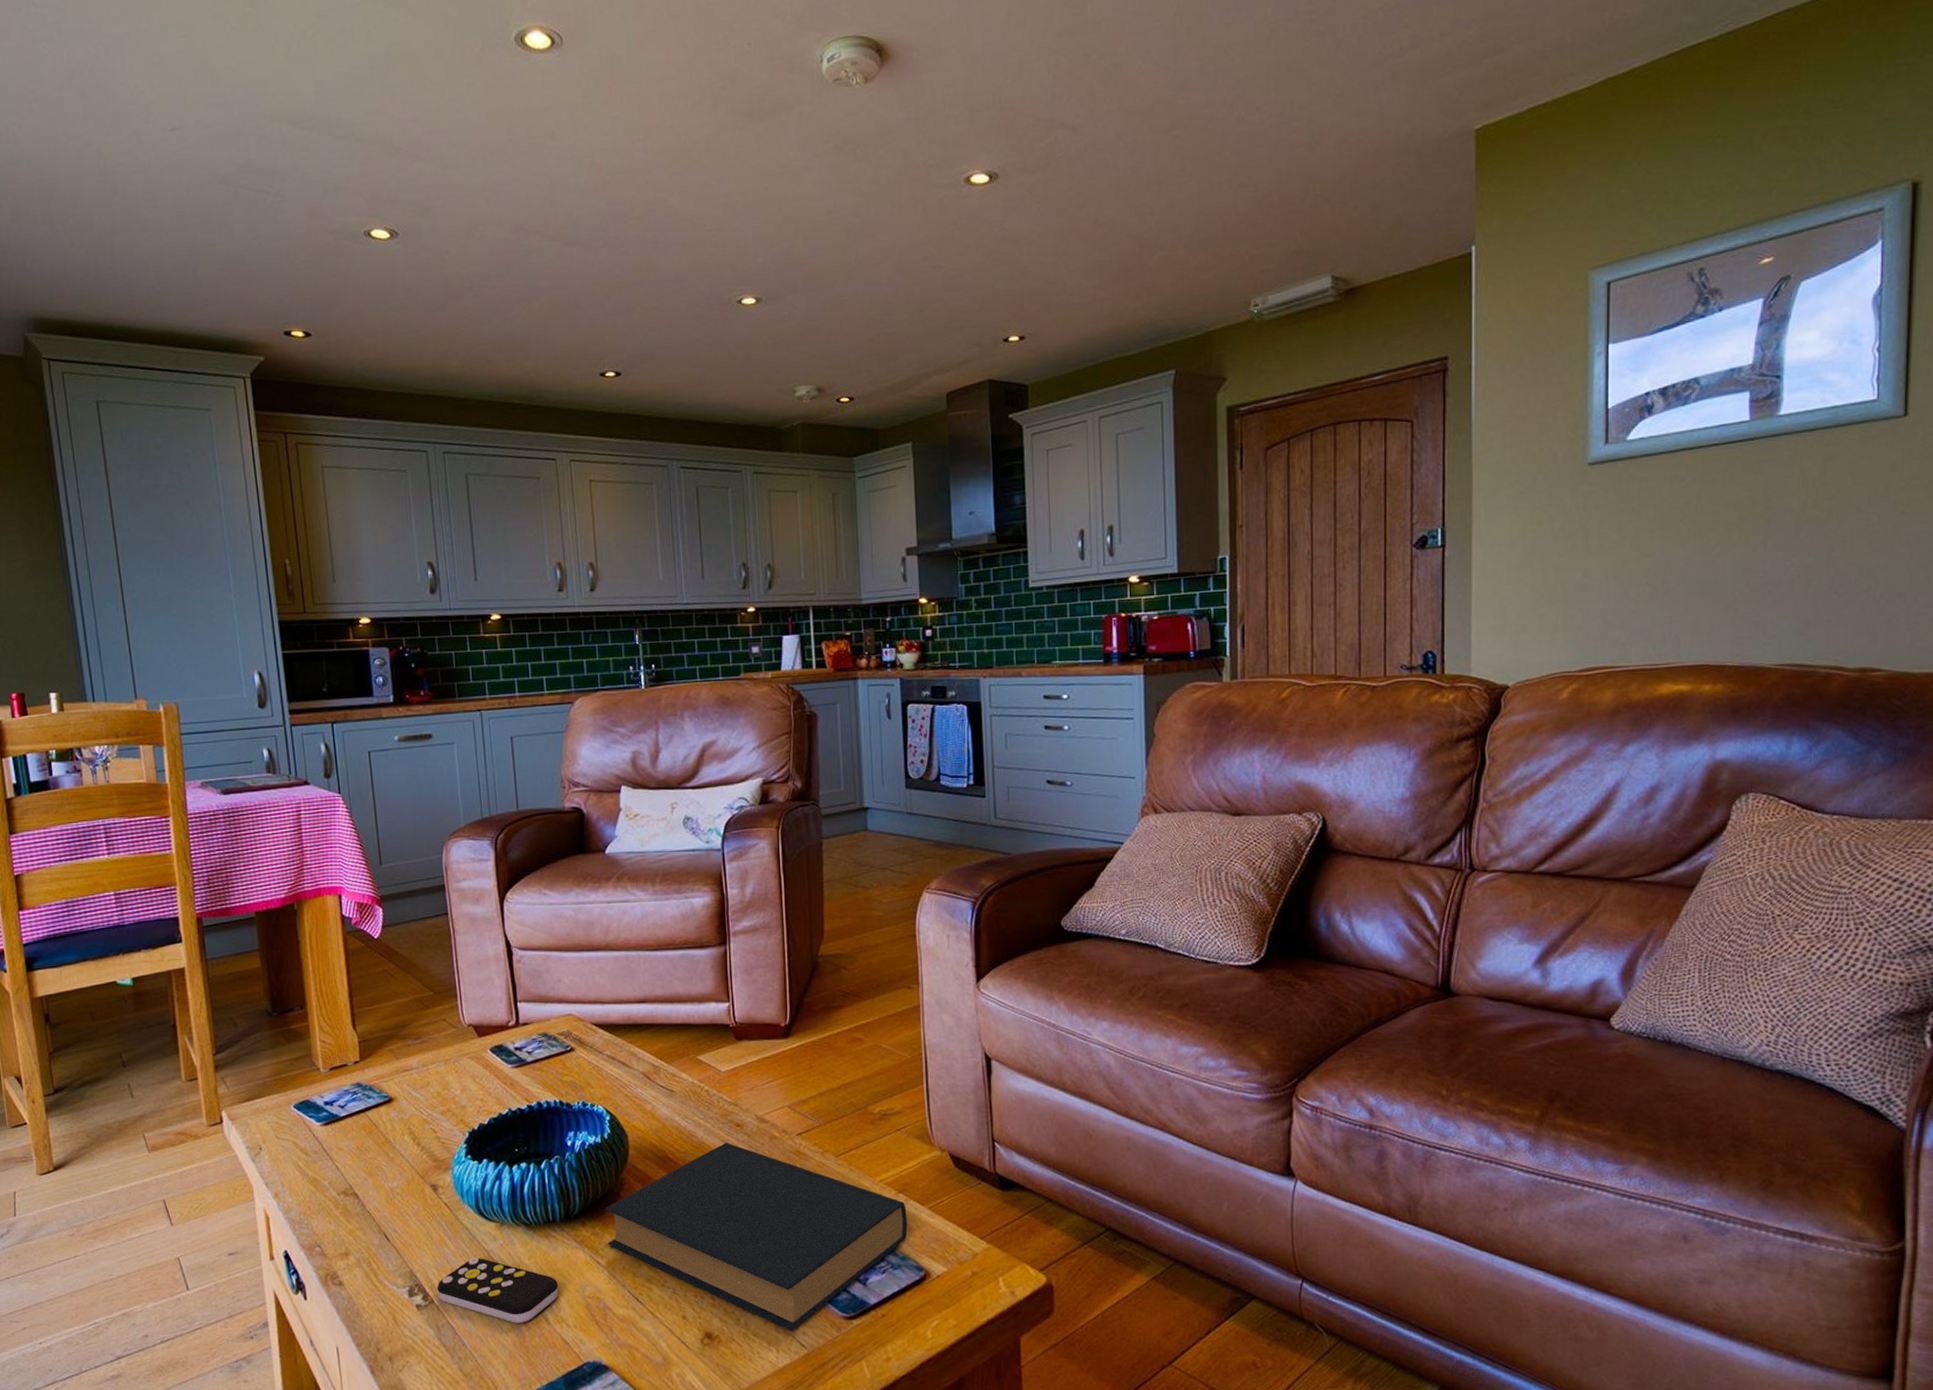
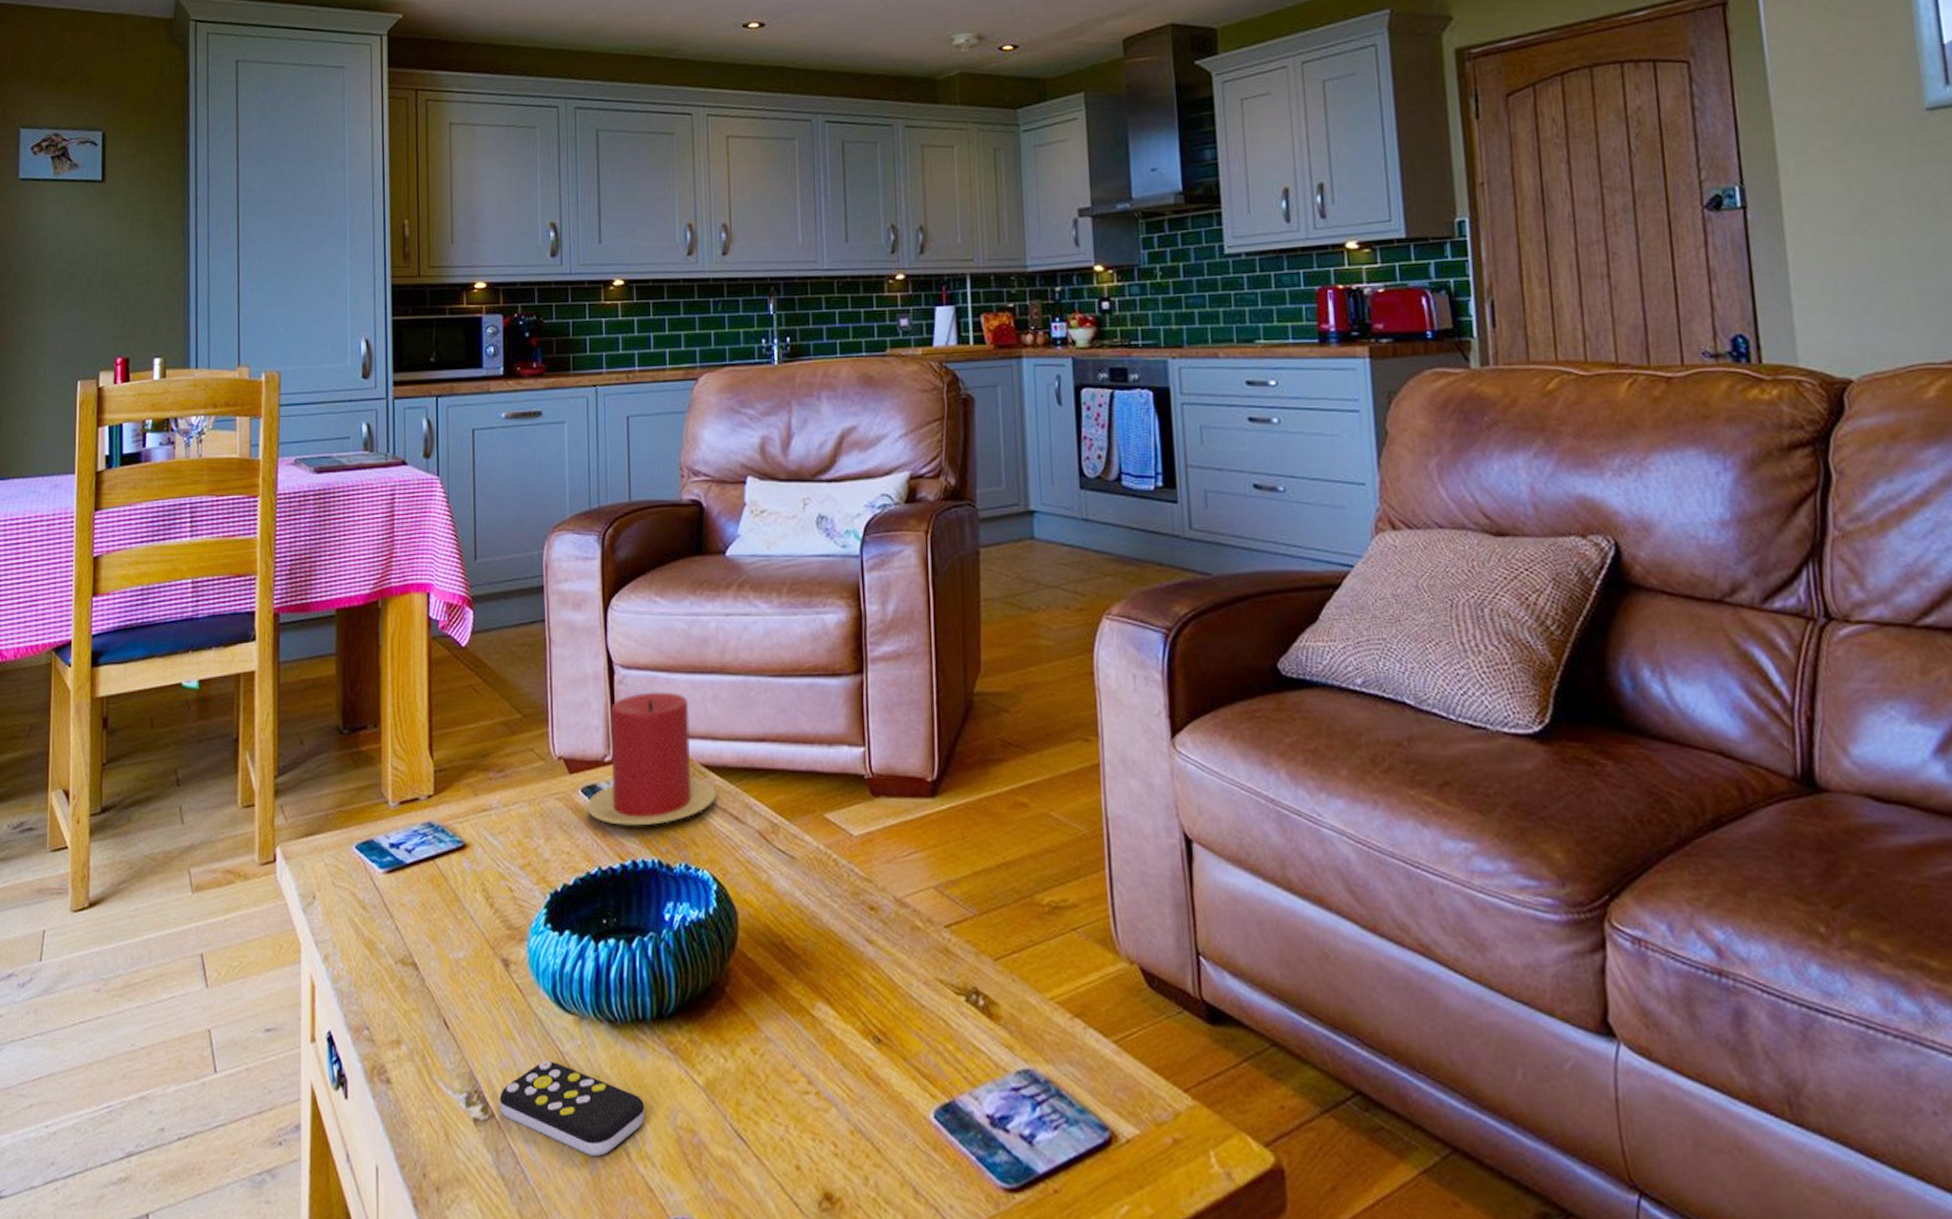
candle: none [496,967,606,1075] -> present [587,692,716,826]
hardback book: present [605,1142,908,1331] -> none [706,930,1087,1202]

